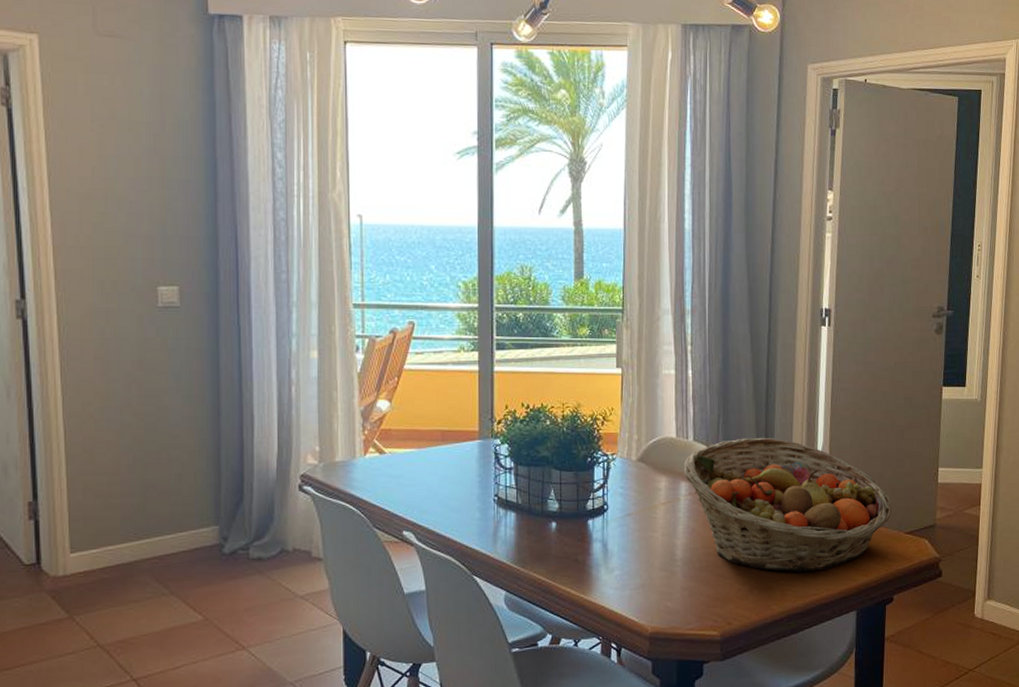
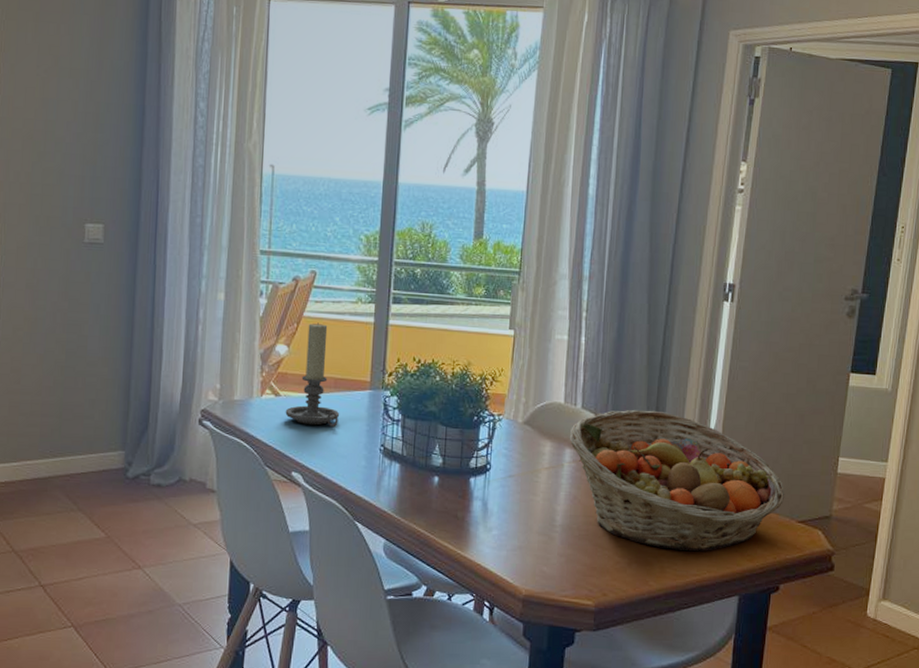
candle holder: none [391,375,450,481] -> present [285,323,340,427]

